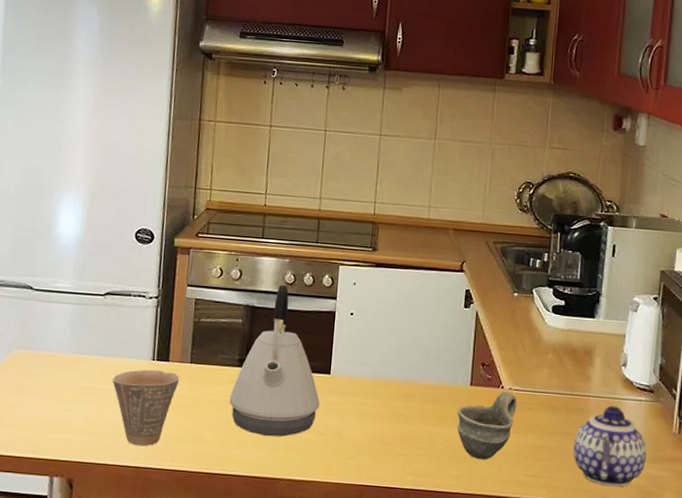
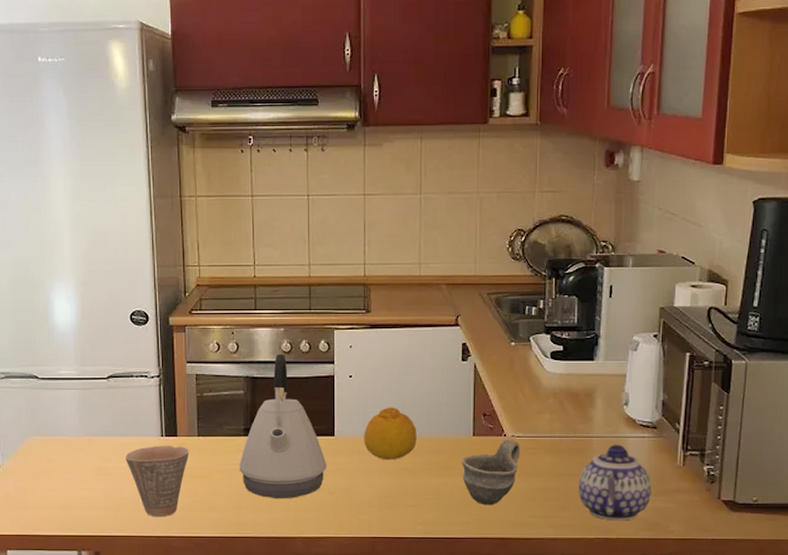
fruit: none [359,348,414,405] -> present [364,407,417,460]

